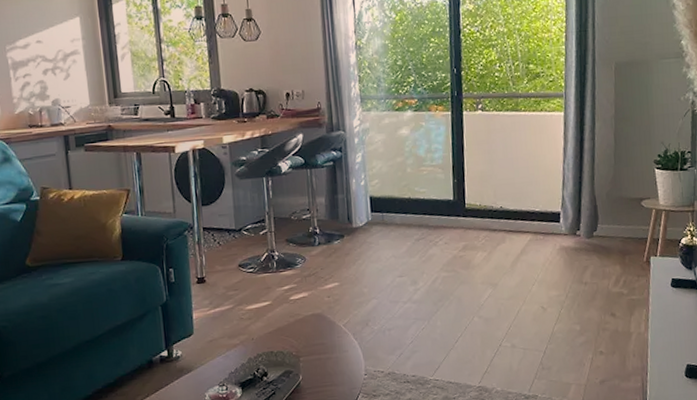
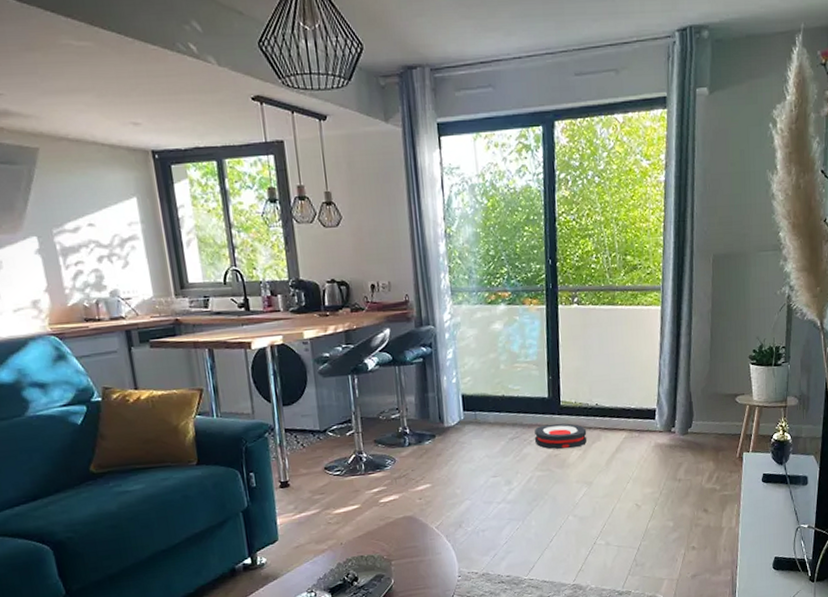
robot vacuum: none [439,225,492,251] -> present [534,423,587,450]

